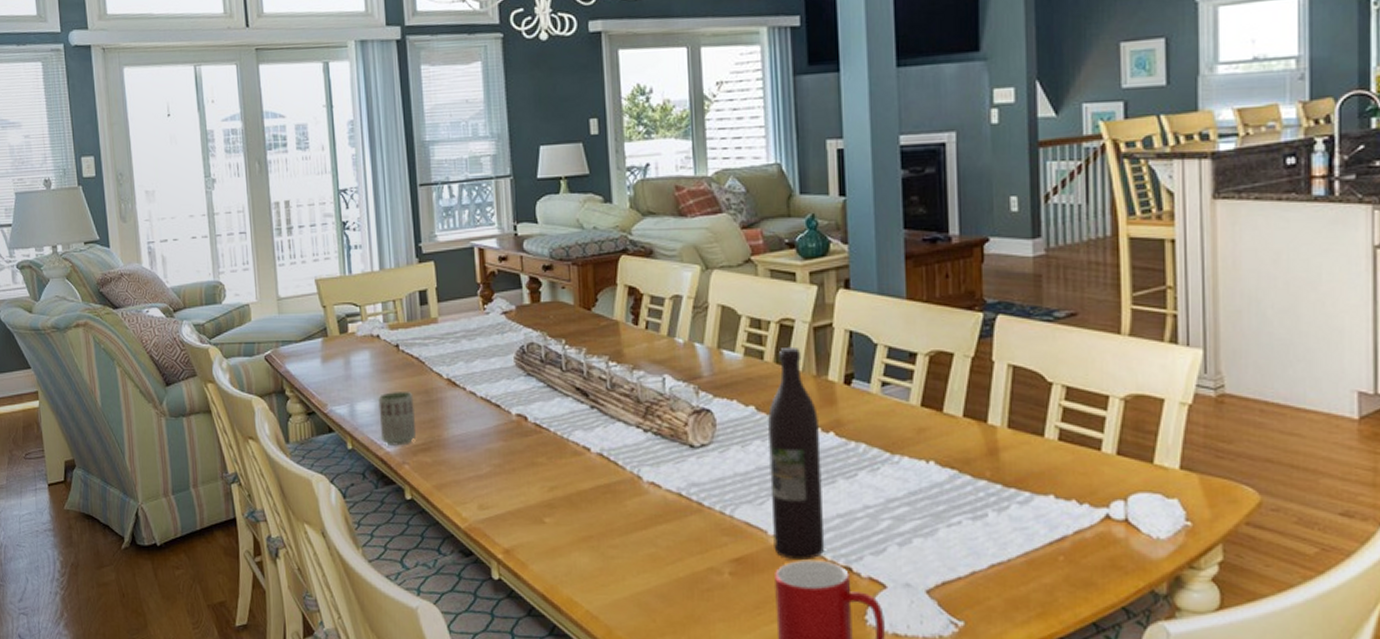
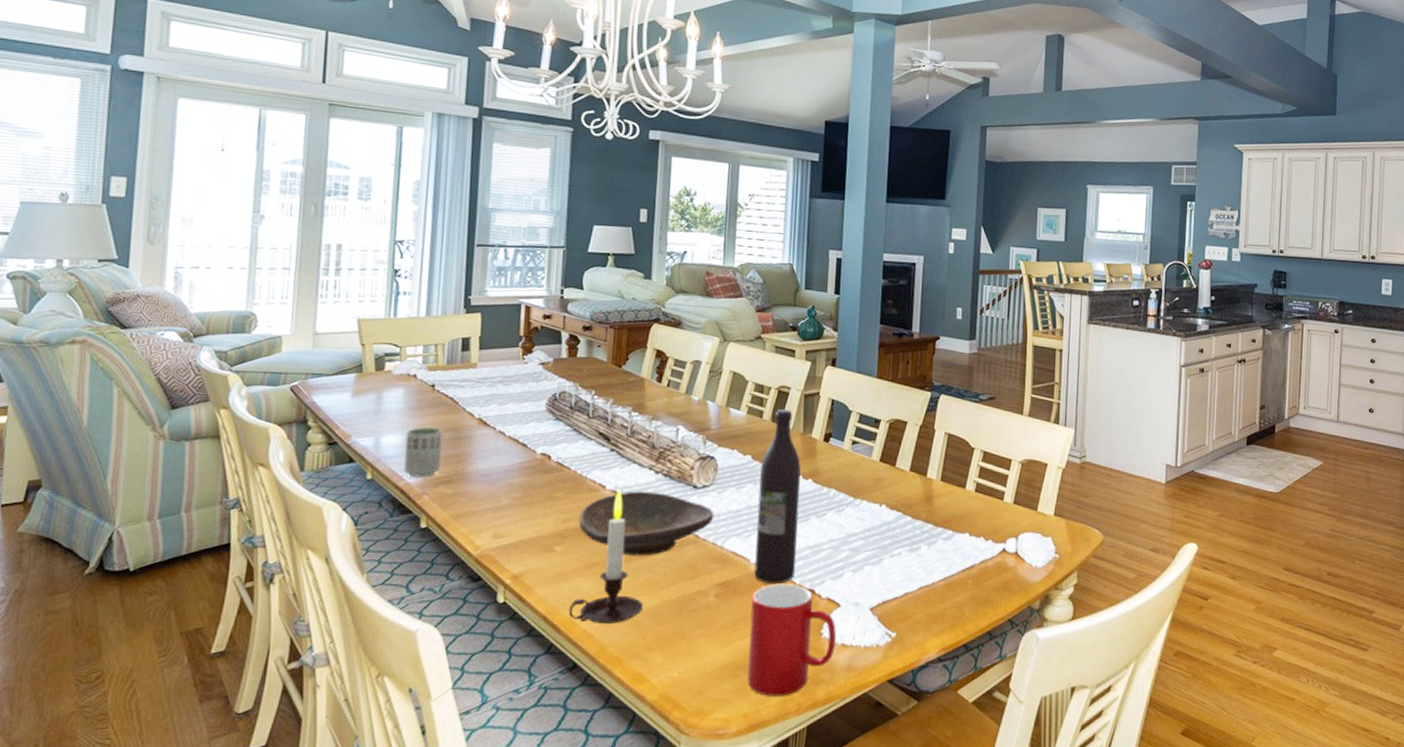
decorative bowl: none [566,453,718,528] -> present [578,491,714,556]
candle: none [567,451,649,604] -> present [568,489,644,624]

